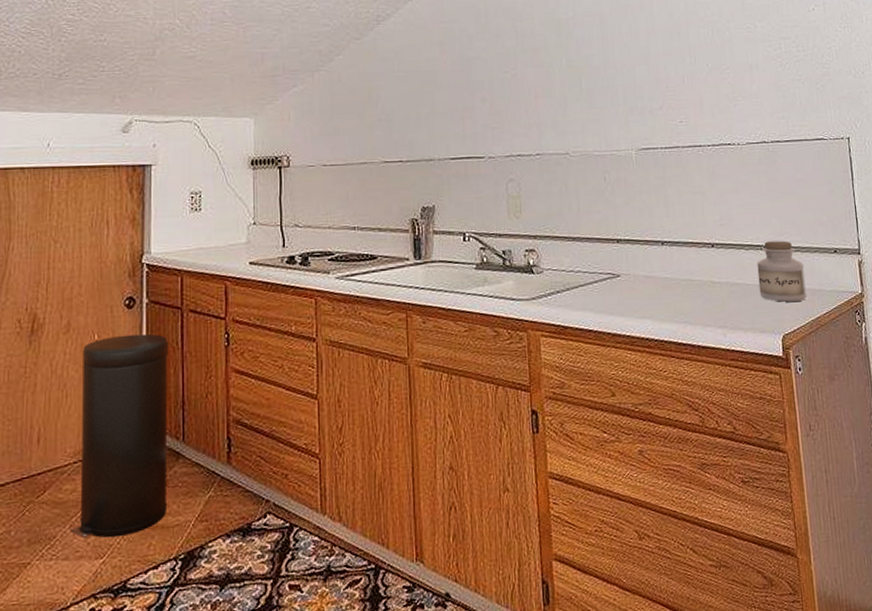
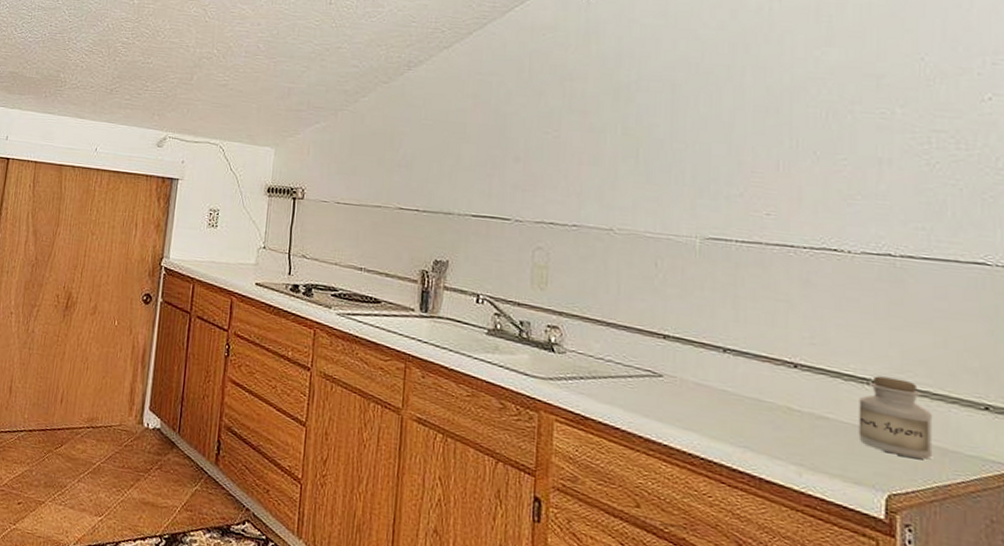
pedal bin: present [70,333,169,538] -> none [78,325,176,503]

